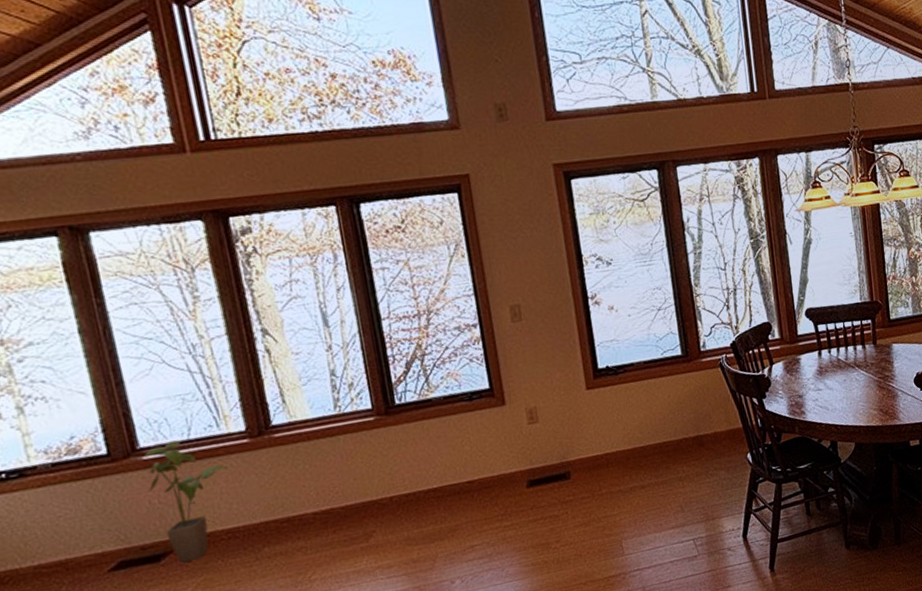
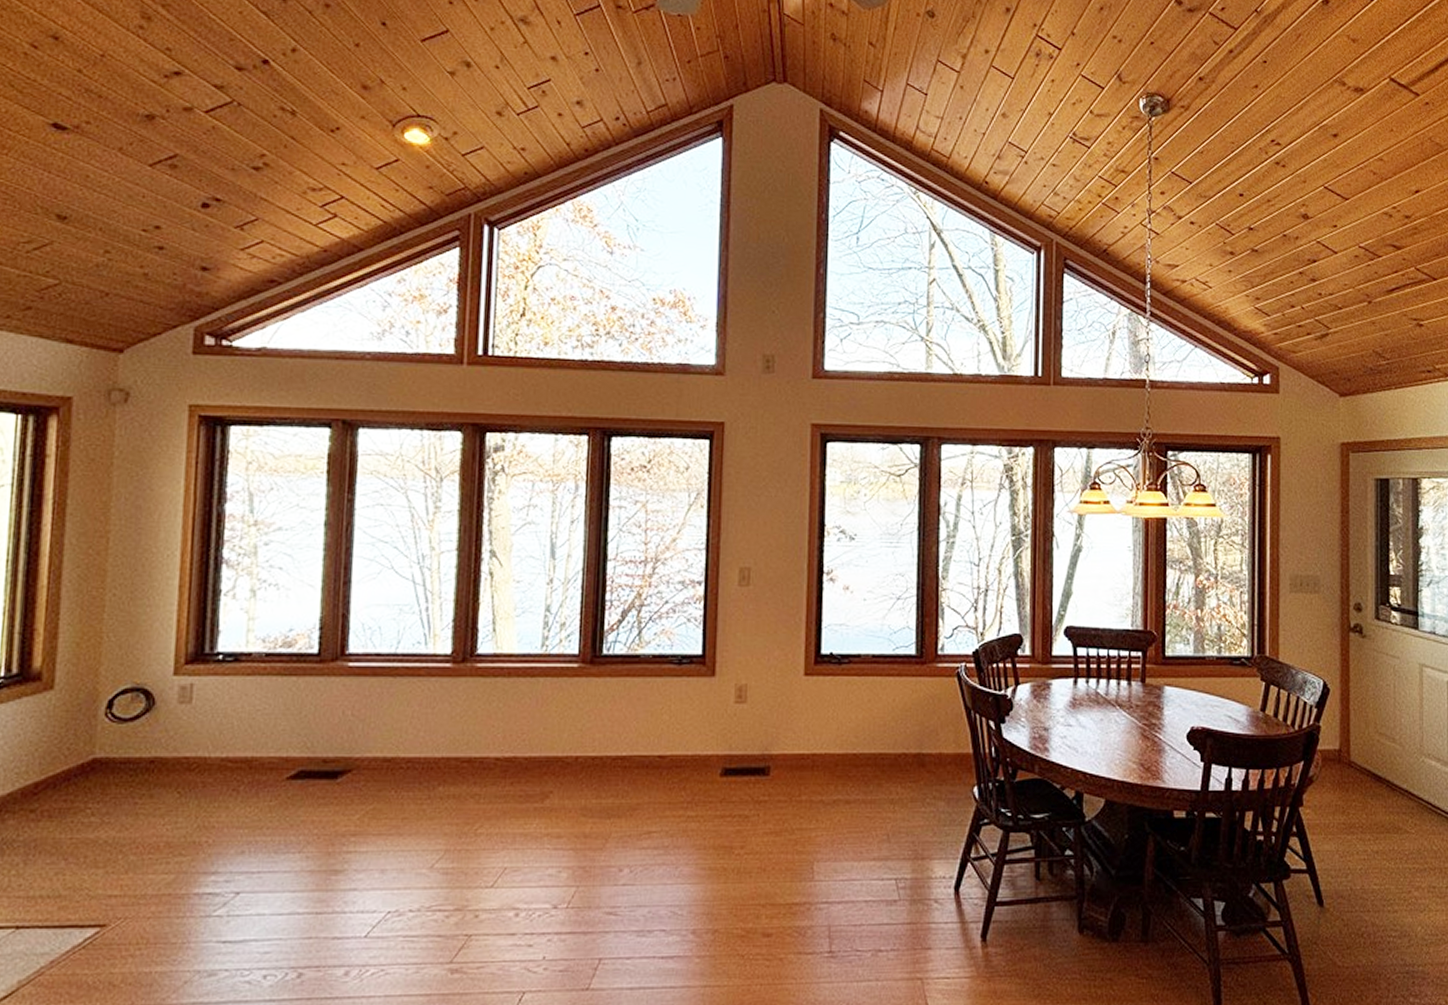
house plant: present [143,440,230,563] -> none [345,651,427,785]

